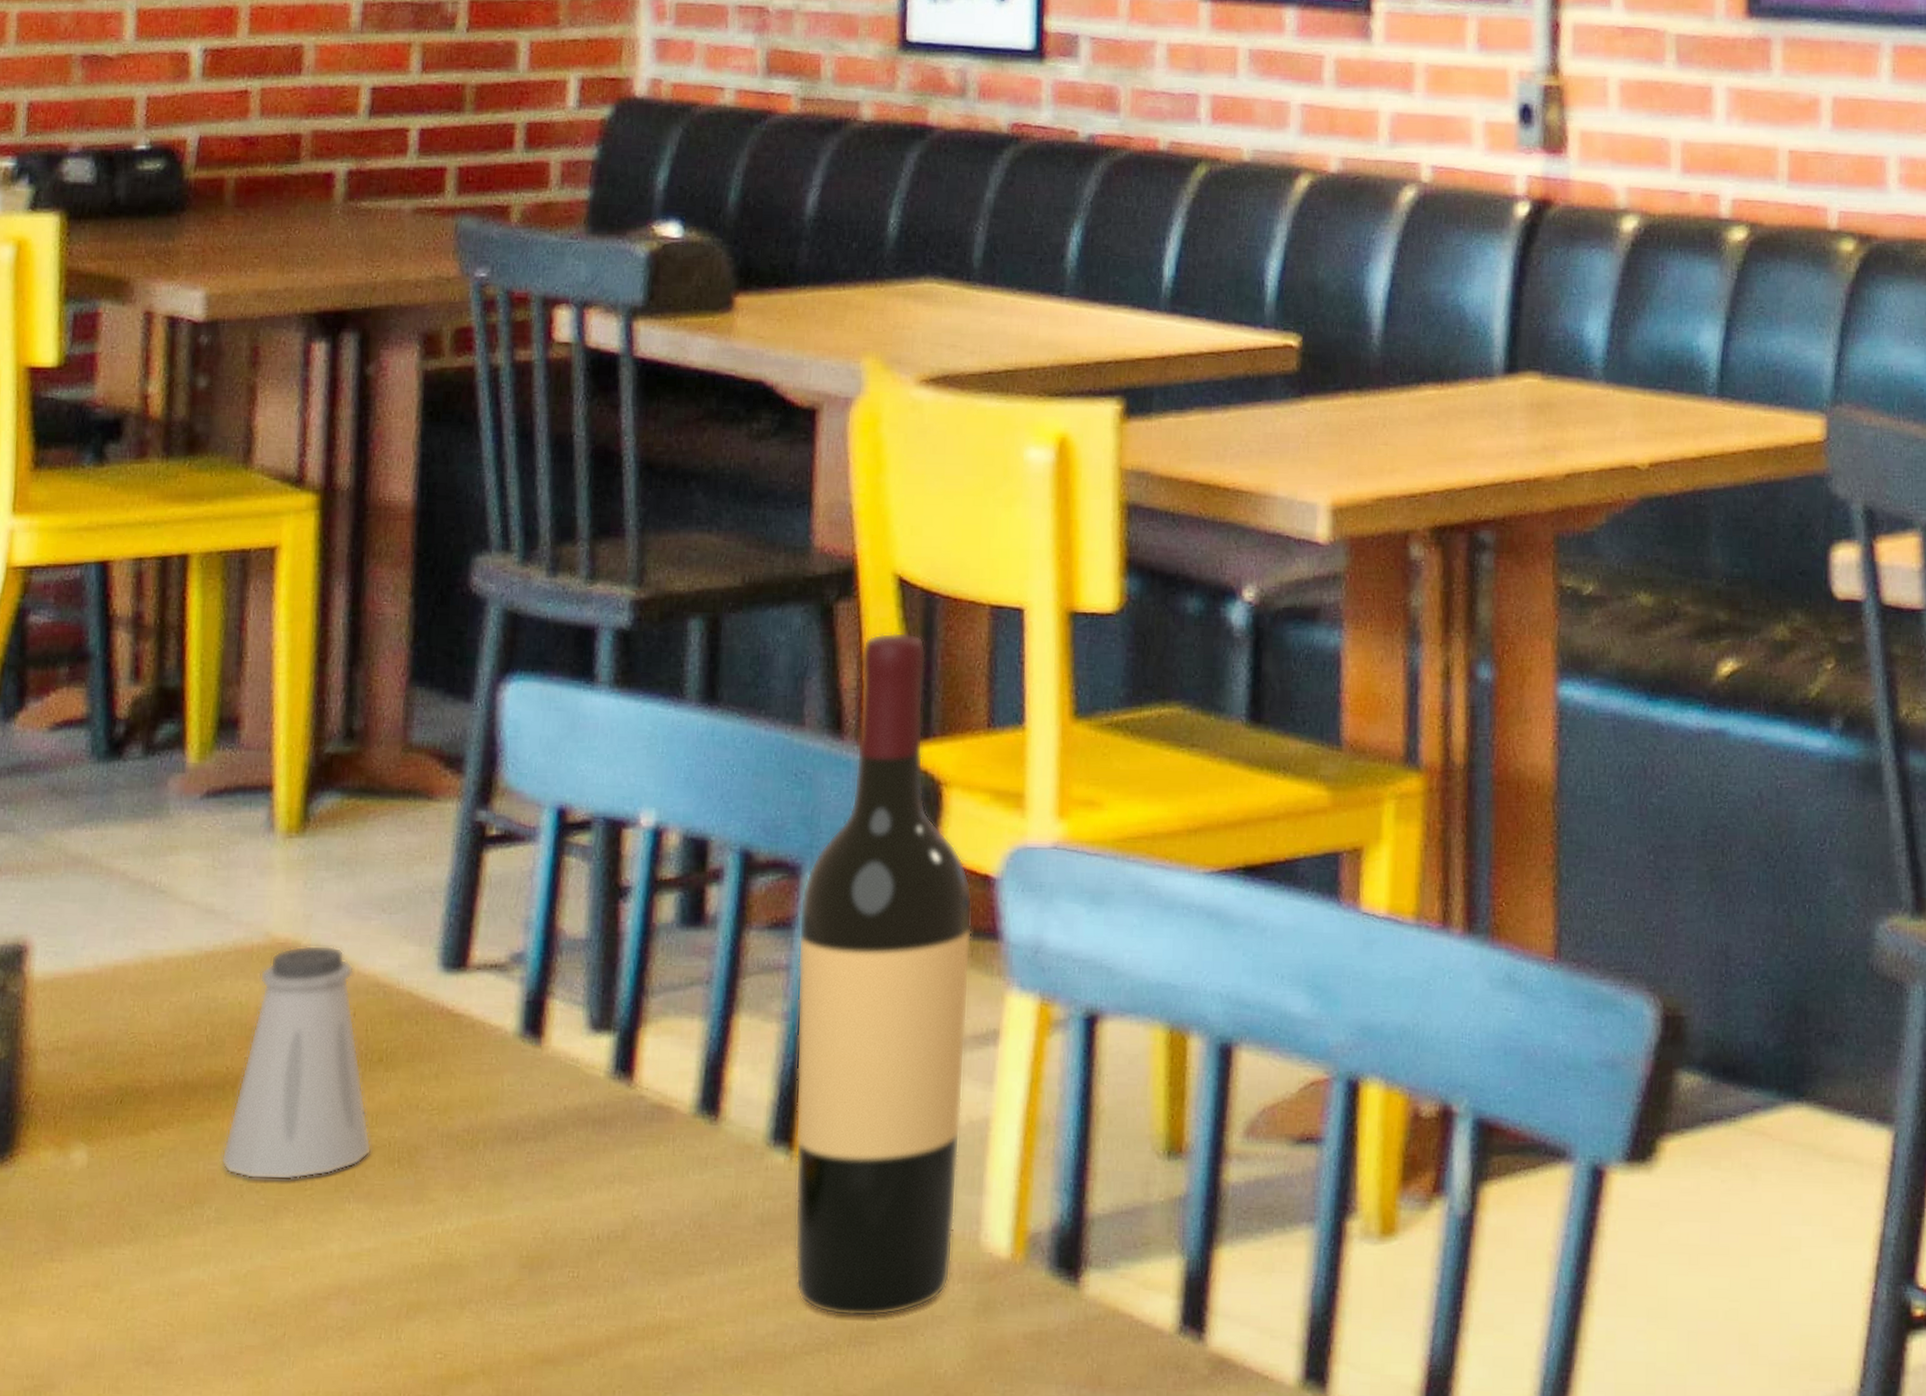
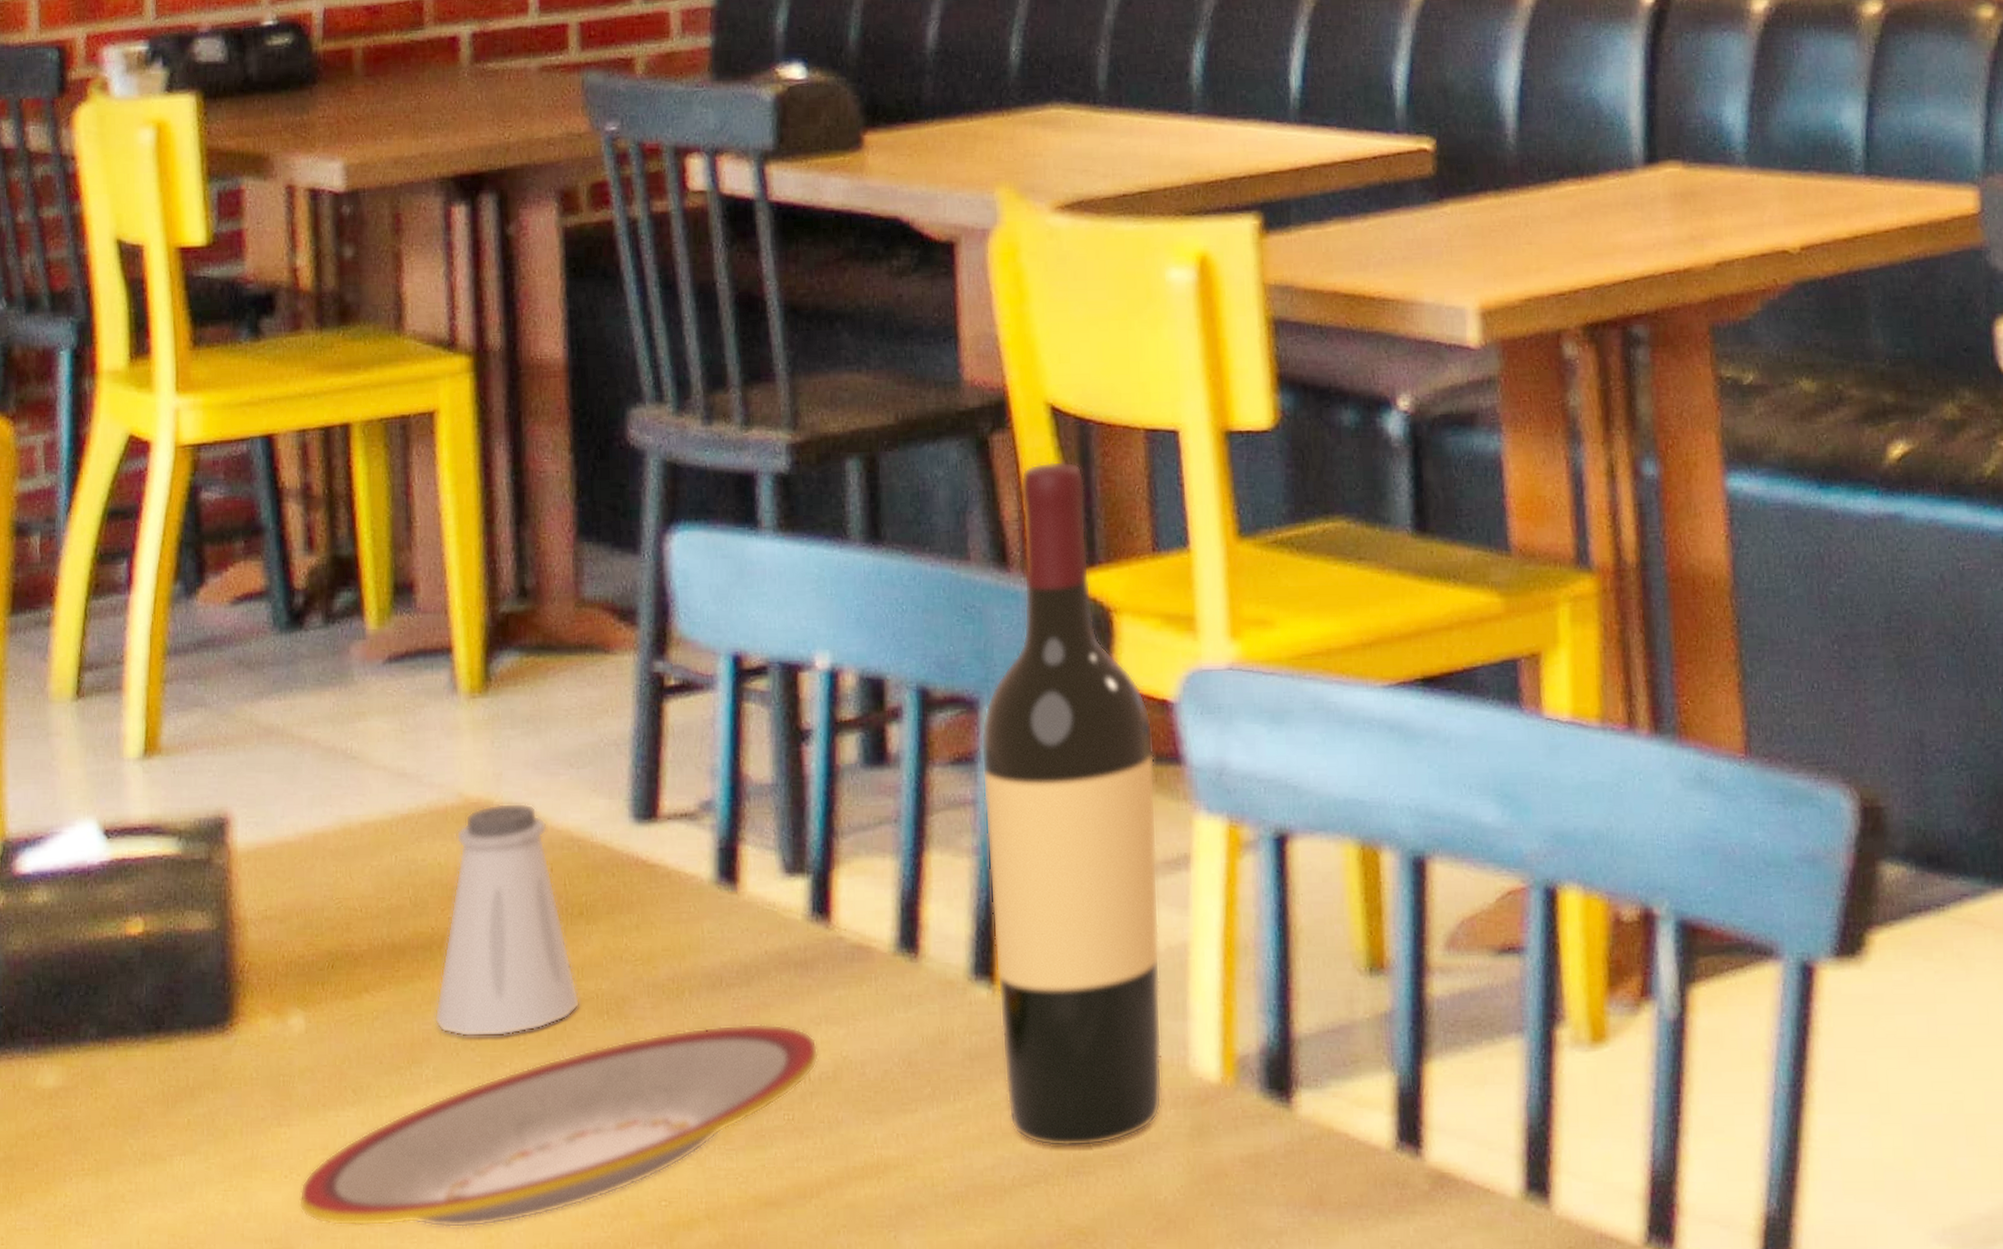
plate: none [64,1178,610,1373] -> present [298,1023,820,1229]

